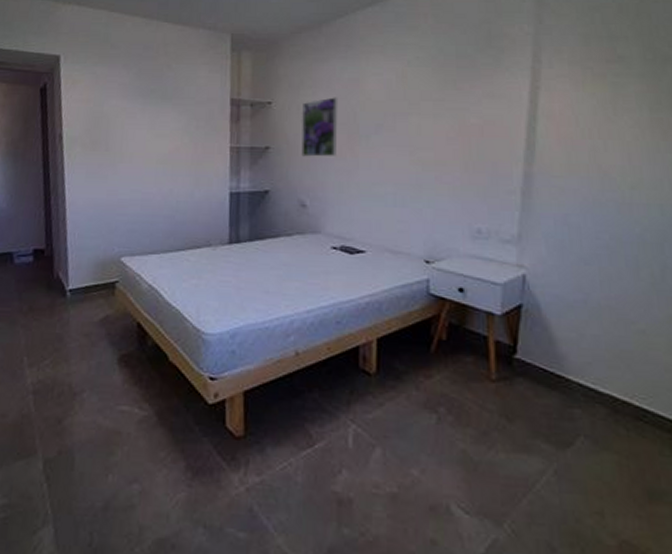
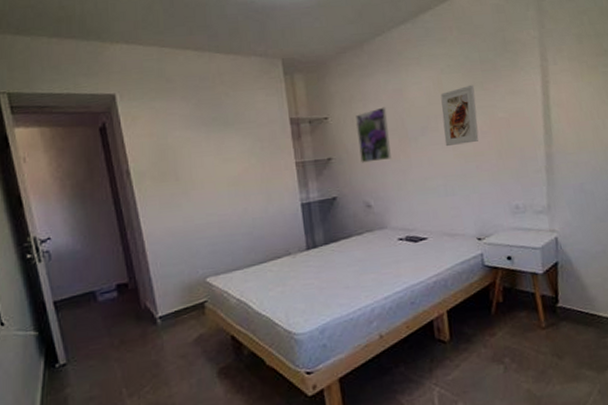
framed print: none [401,82,446,150] -> present [440,84,479,147]

